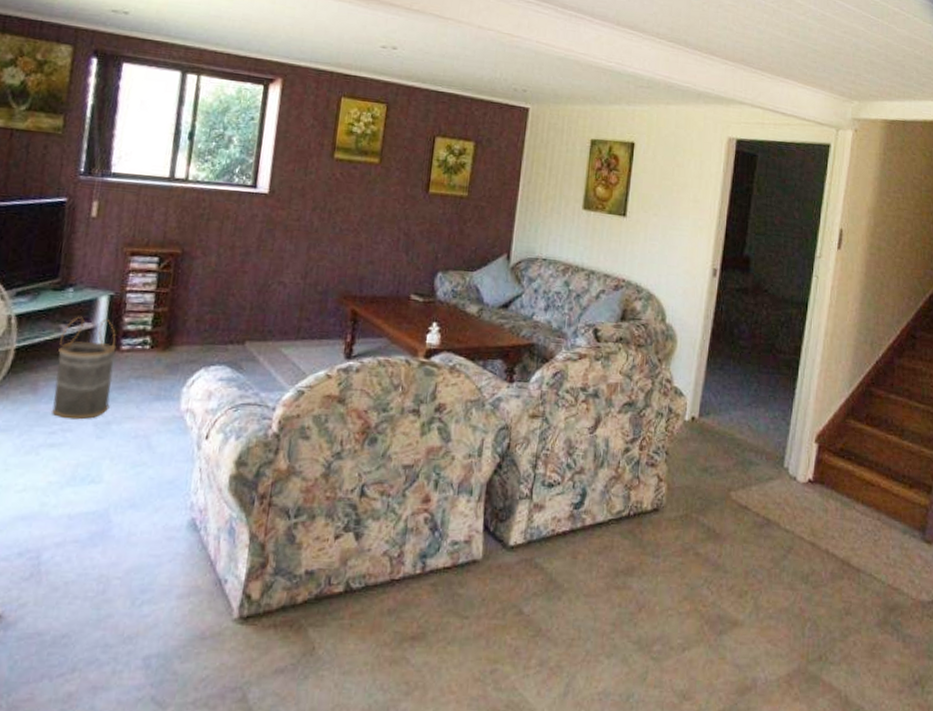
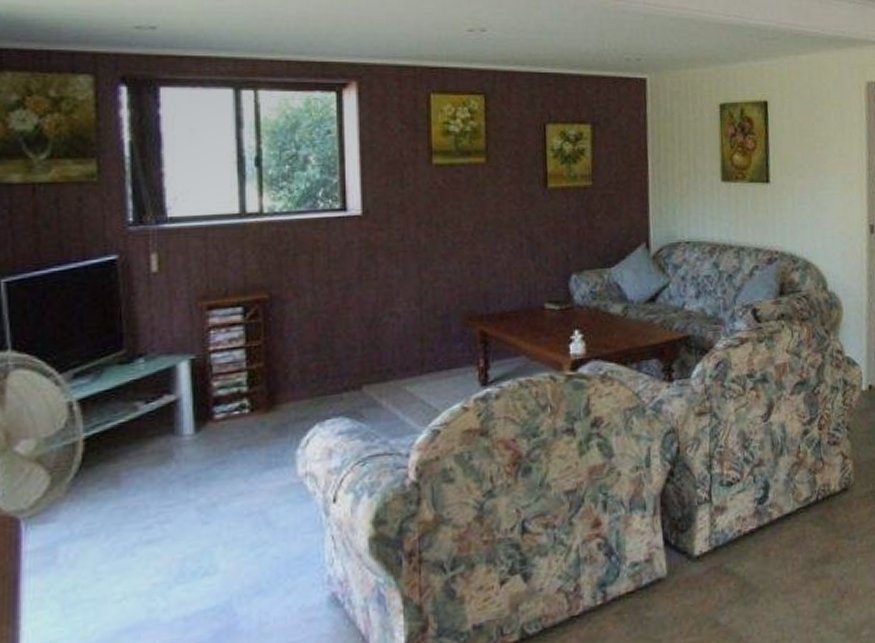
basket: present [52,316,117,420] -> none [138,386,212,509]

